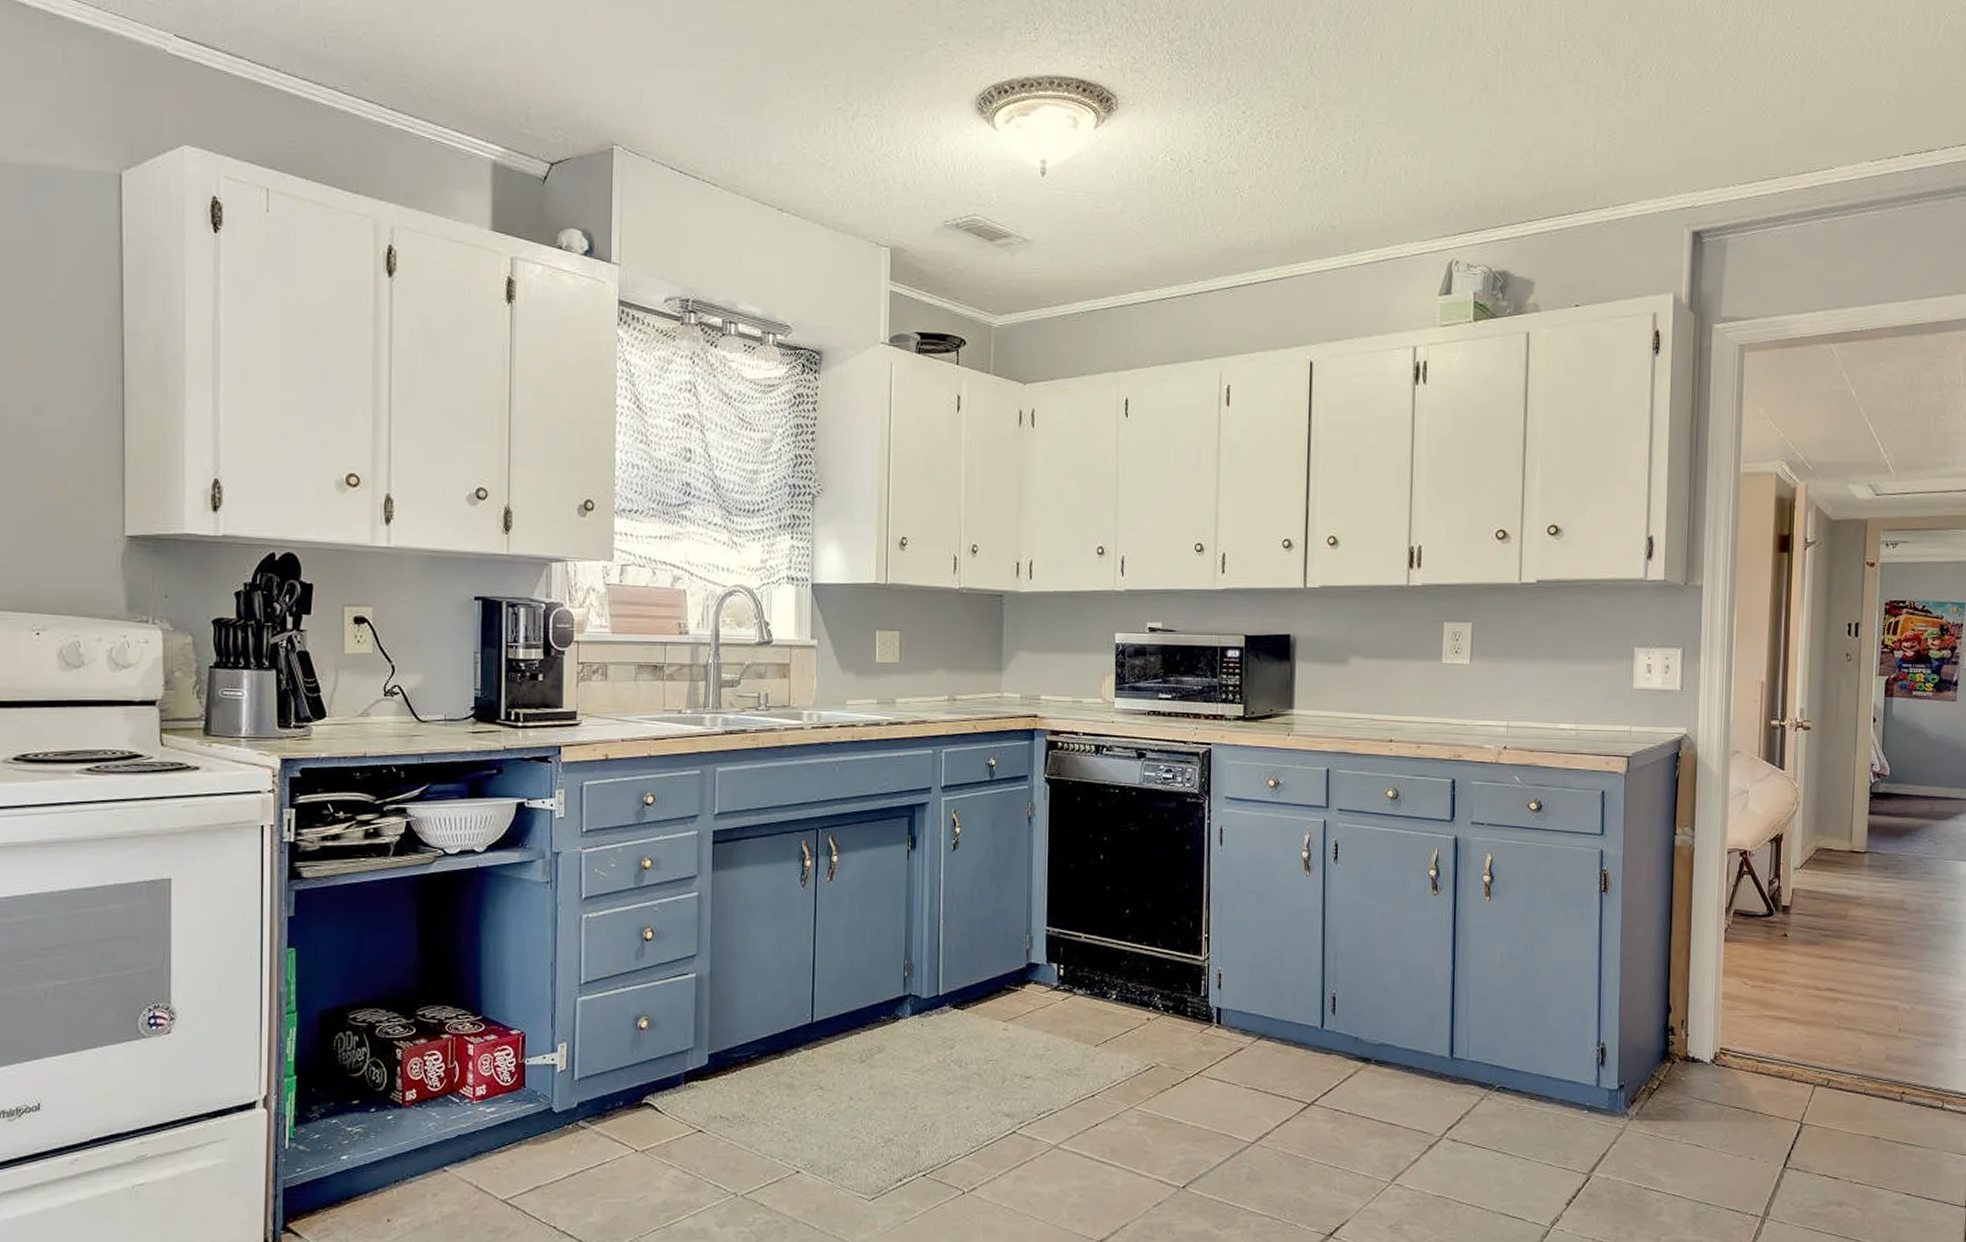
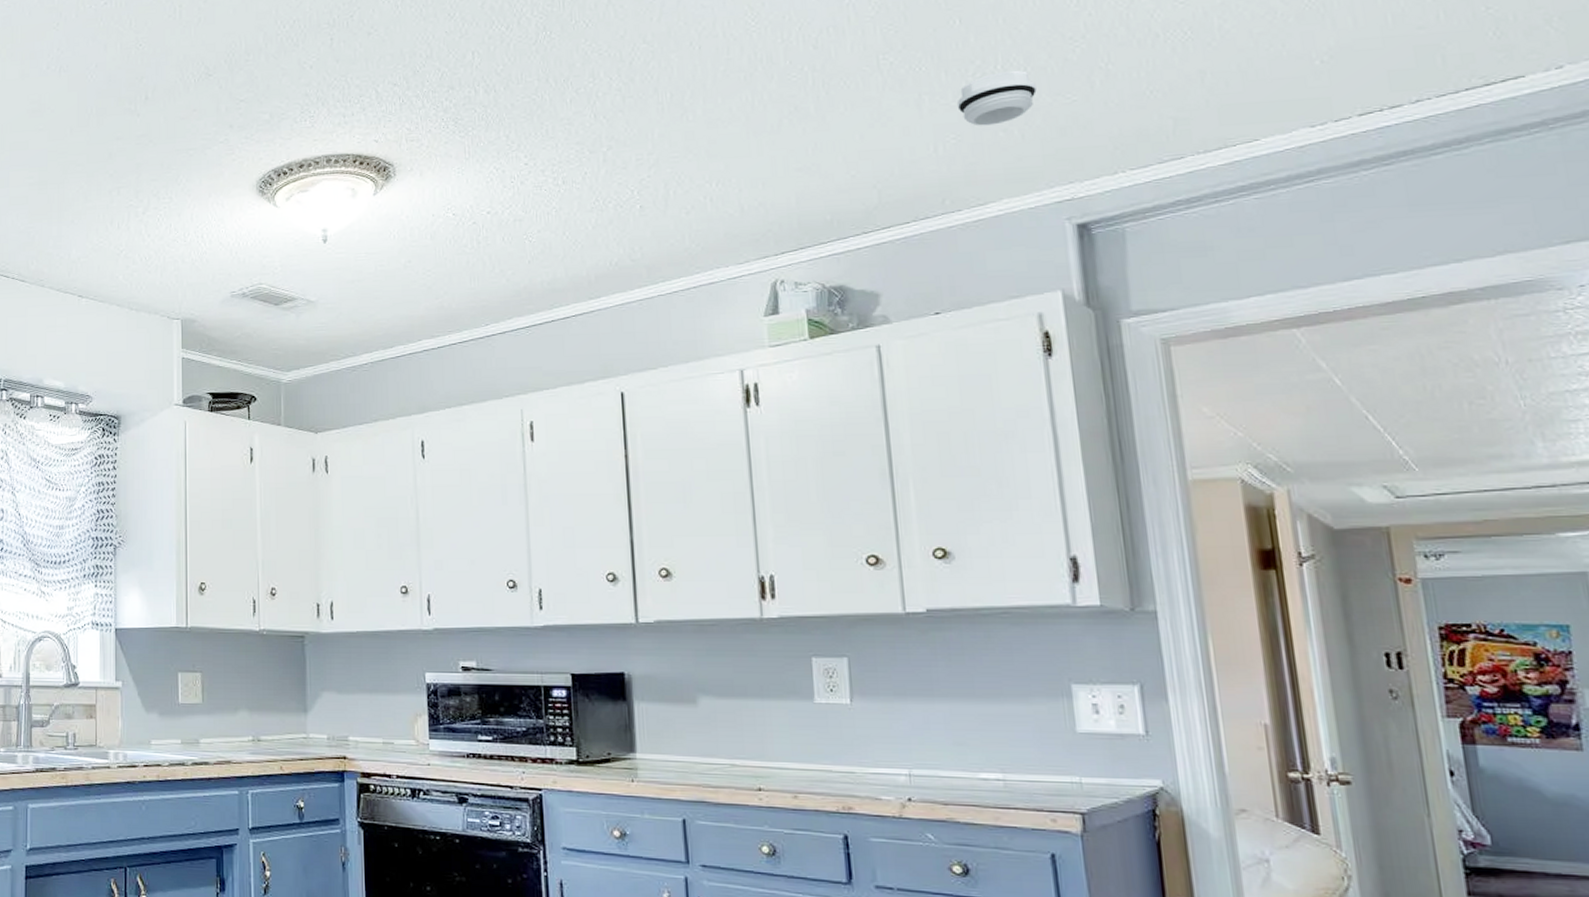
smoke detector: none [1616,73,1680,127] -> present [956,70,1037,126]

